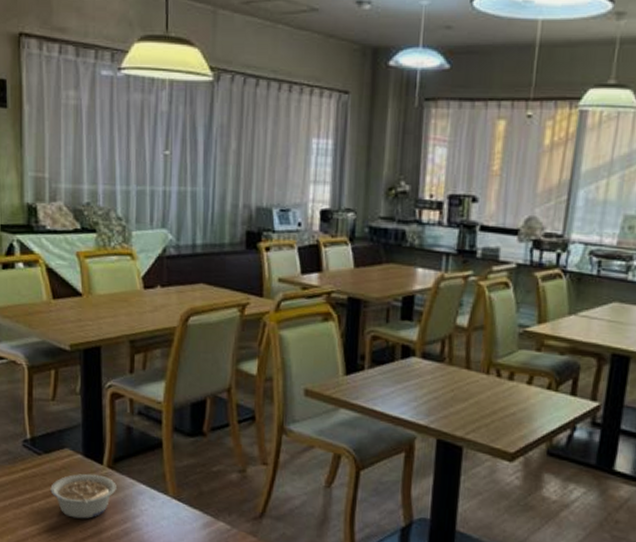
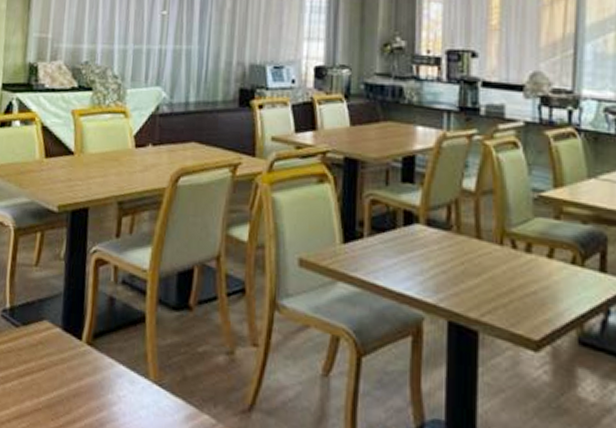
legume: present [50,473,117,519] -> none [24,350,94,405]

